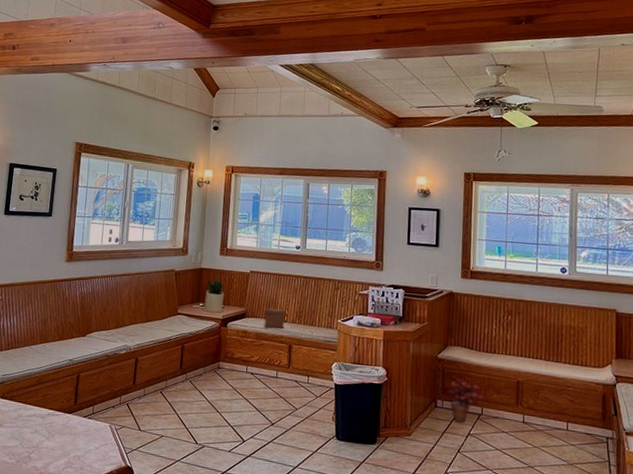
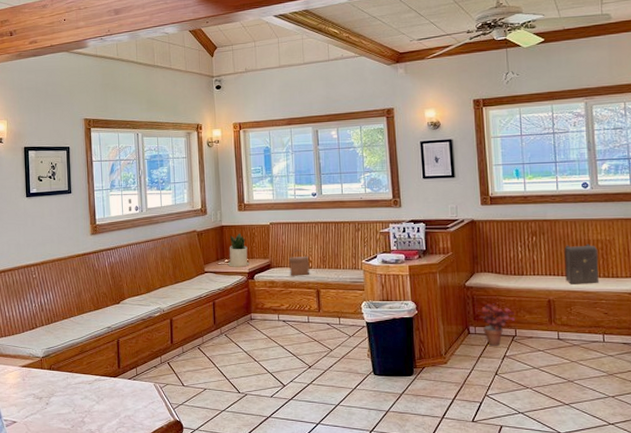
backpack: none [536,328,570,370] -> present [564,243,600,285]

